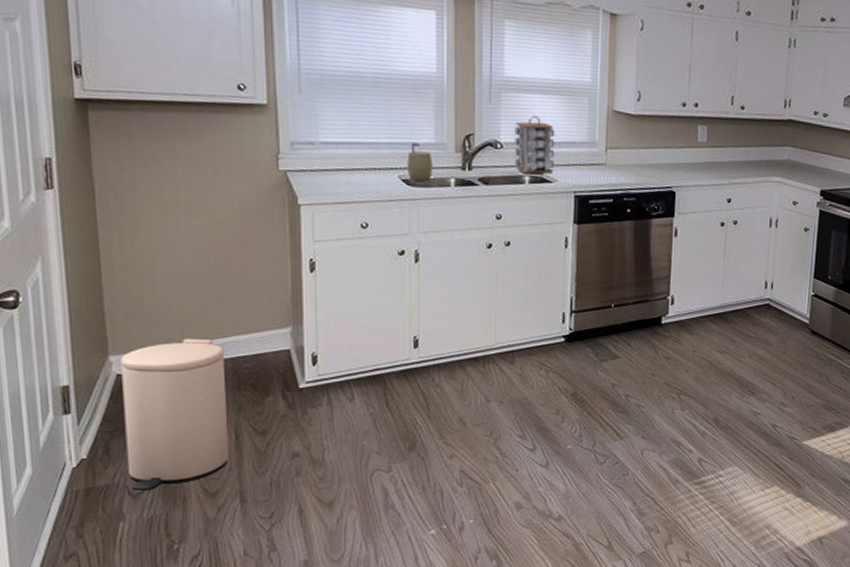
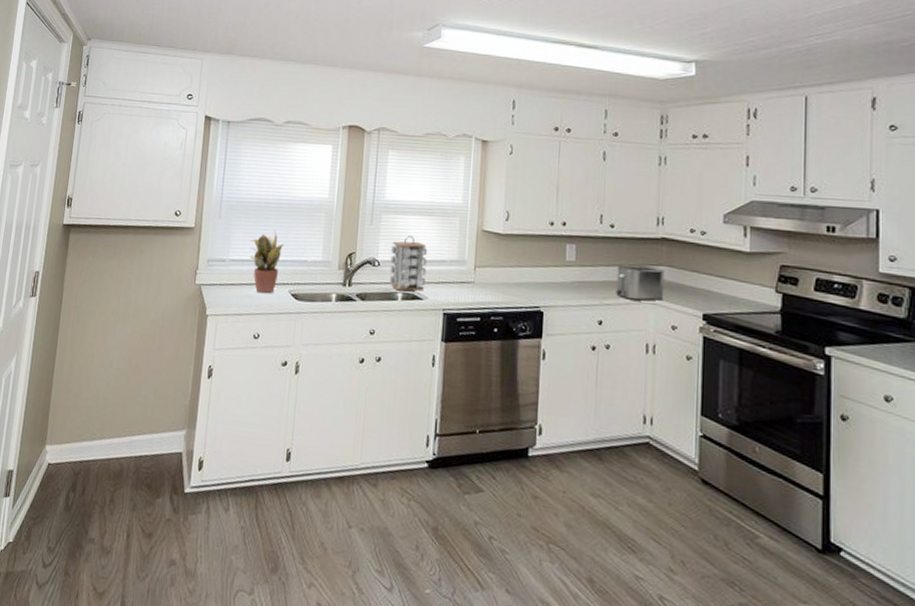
pedal bin: present [120,339,230,492] -> none [39,434,131,582]
potted plant: none [344,108,387,180] -> present [249,230,285,294]
soap dispenser: present [407,143,433,181] -> none [296,261,319,296]
toaster: none [744,146,790,180] -> present [616,265,665,302]

